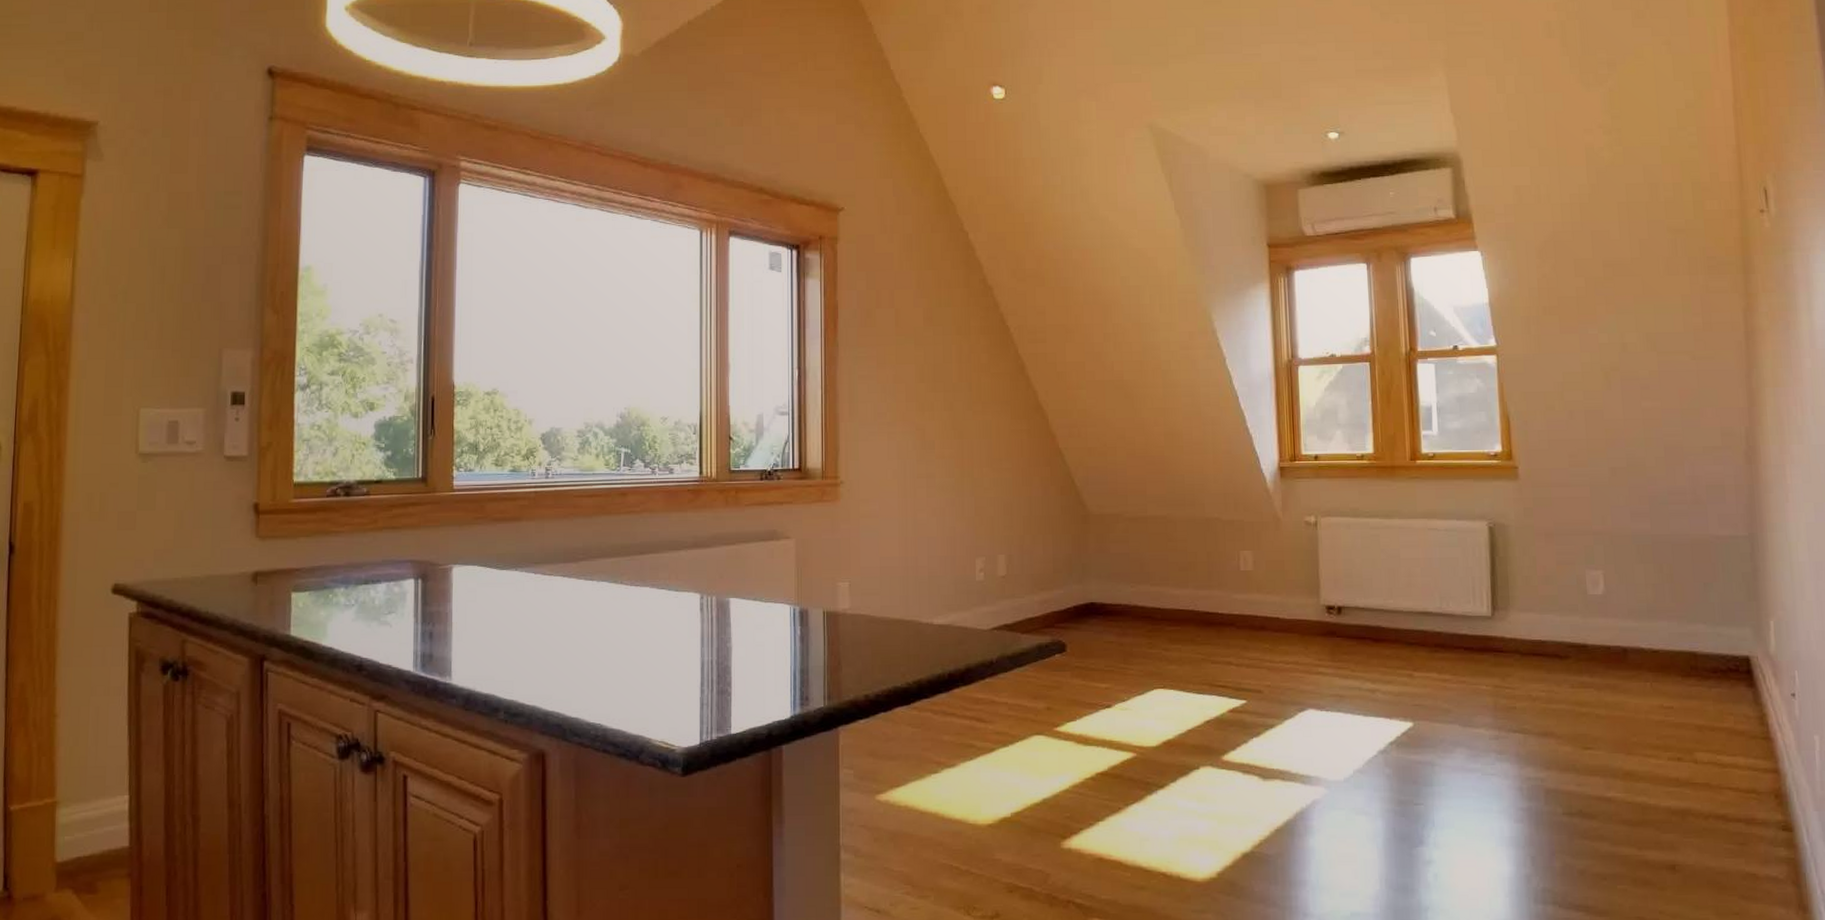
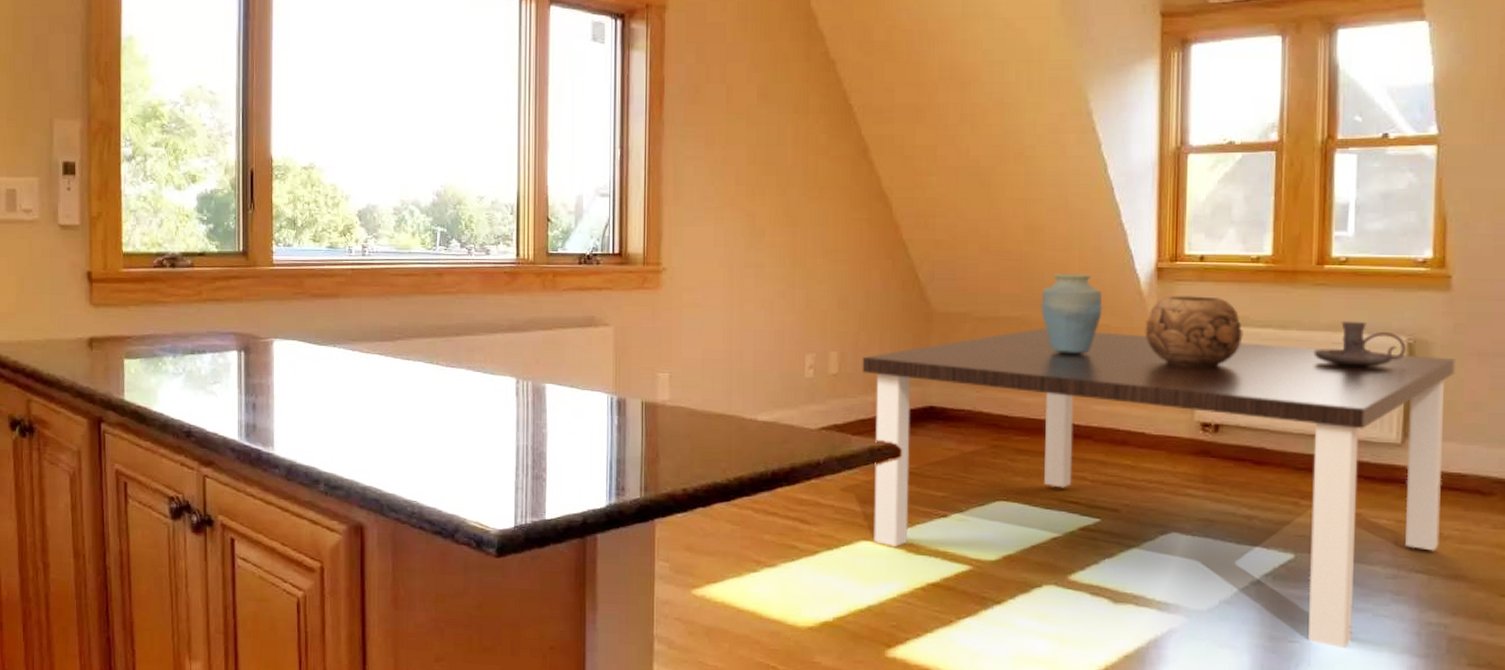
dining table: none [1027,525,1530,808] -> present [862,328,1455,649]
vase: none [1183,475,1236,549] -> present [1041,274,1103,355]
decorative bowl: none [1273,491,1355,556] -> present [1145,295,1243,368]
candle holder: none [1414,509,1489,550] -> present [1313,320,1407,368]

